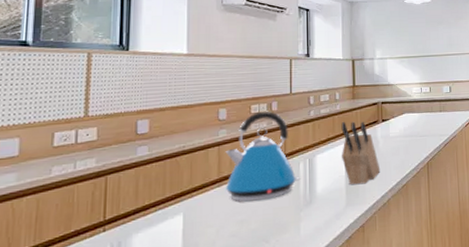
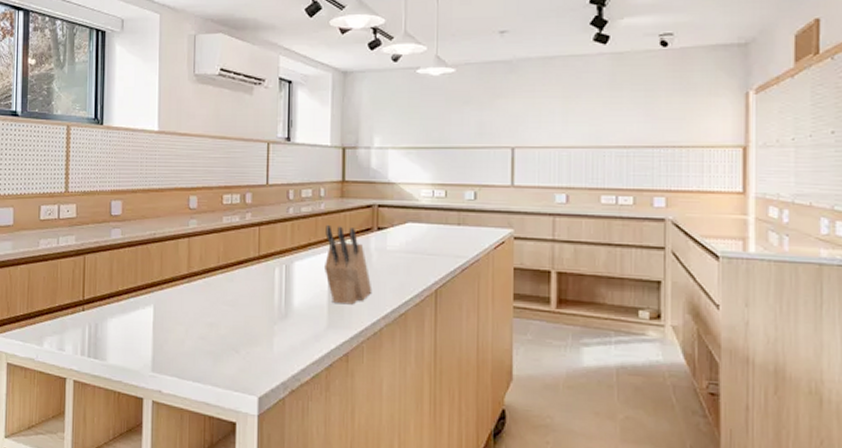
kettle: present [225,111,301,202] -> none [194,202,276,305]

